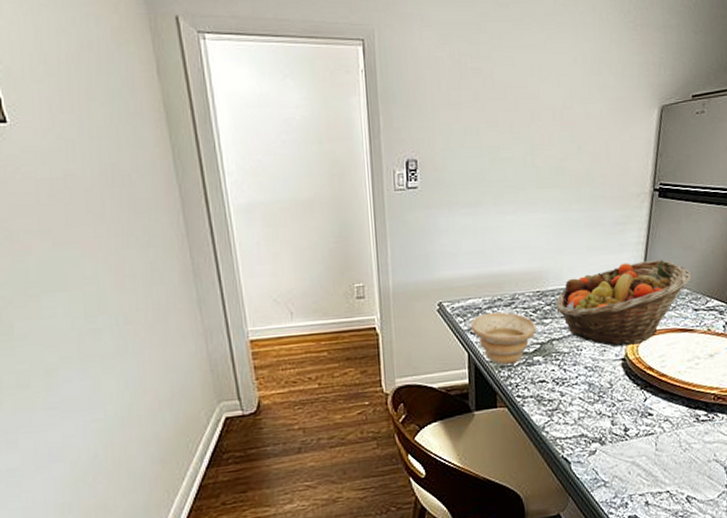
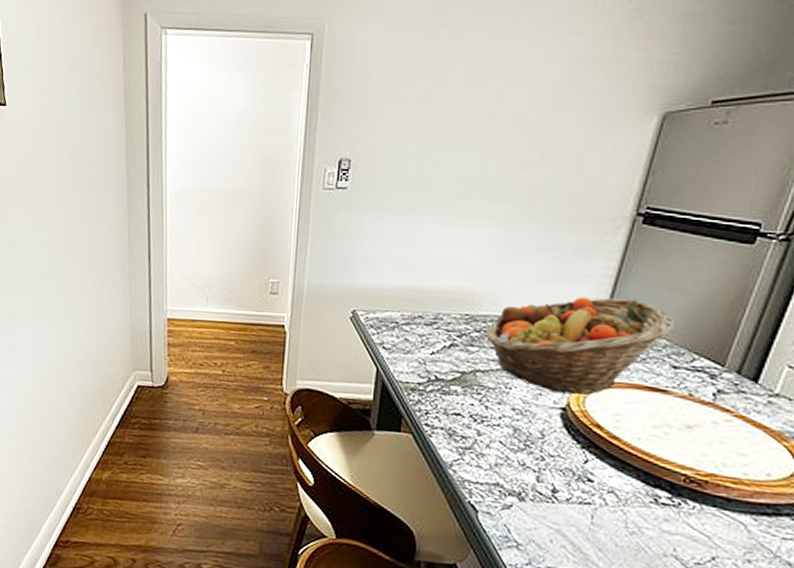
bowl: present [470,311,537,365] -> none [383,329,459,389]

